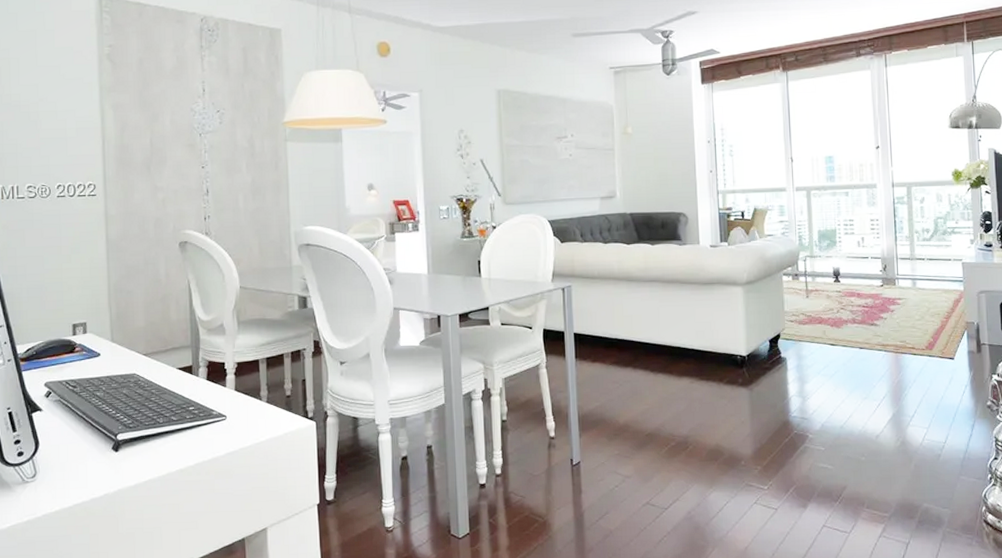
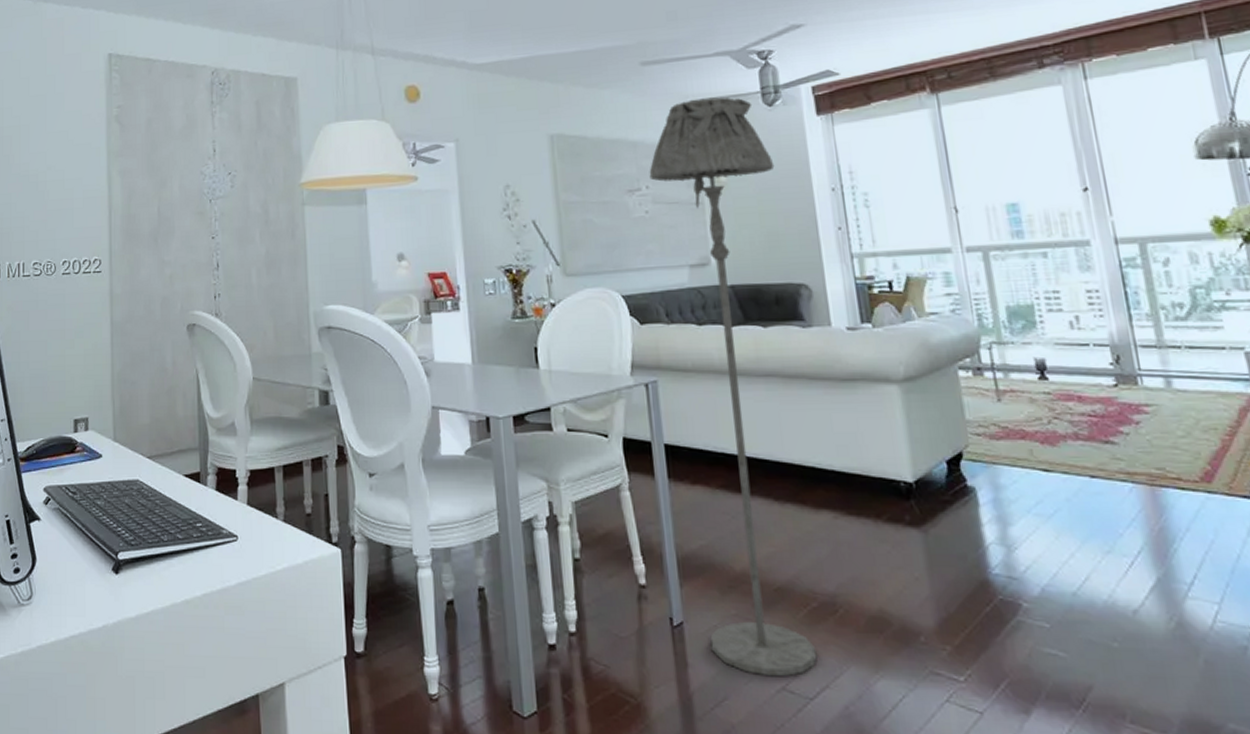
floor lamp: none [574,66,672,496] -> present [649,97,817,677]

